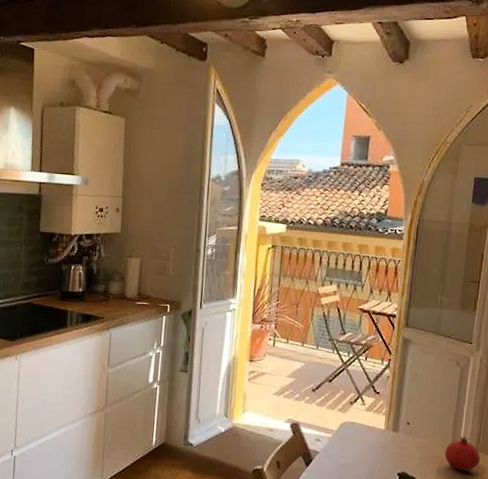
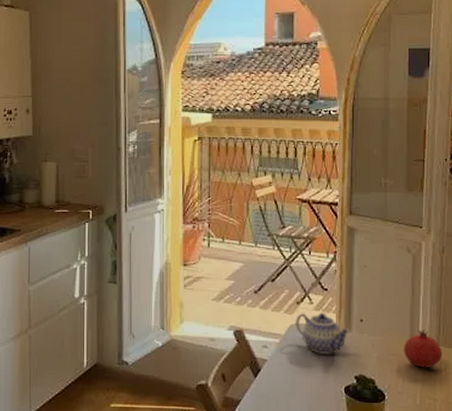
teapot: none [347,413,398,452] -> present [294,312,351,355]

